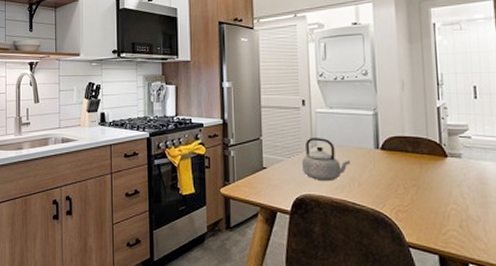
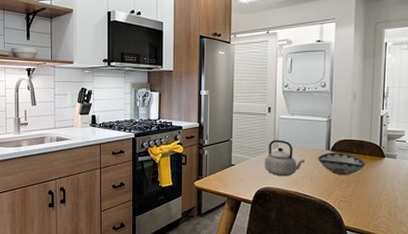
decorative bowl: none [364,152,425,180] -> present [317,152,366,176]

